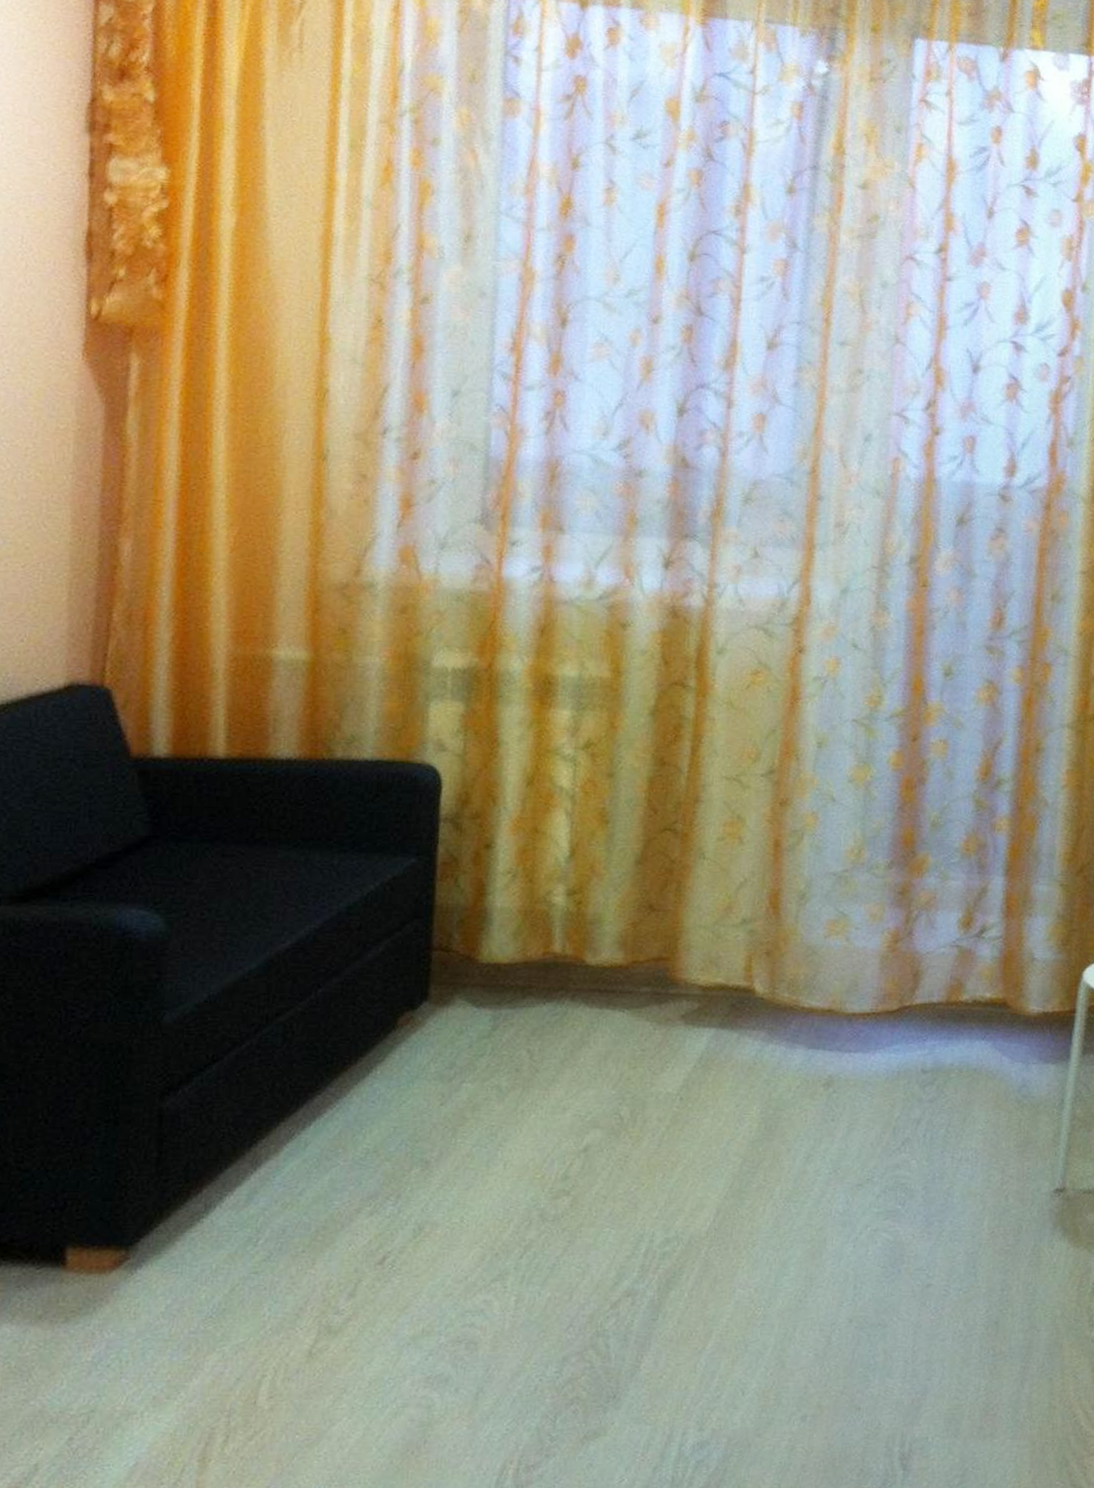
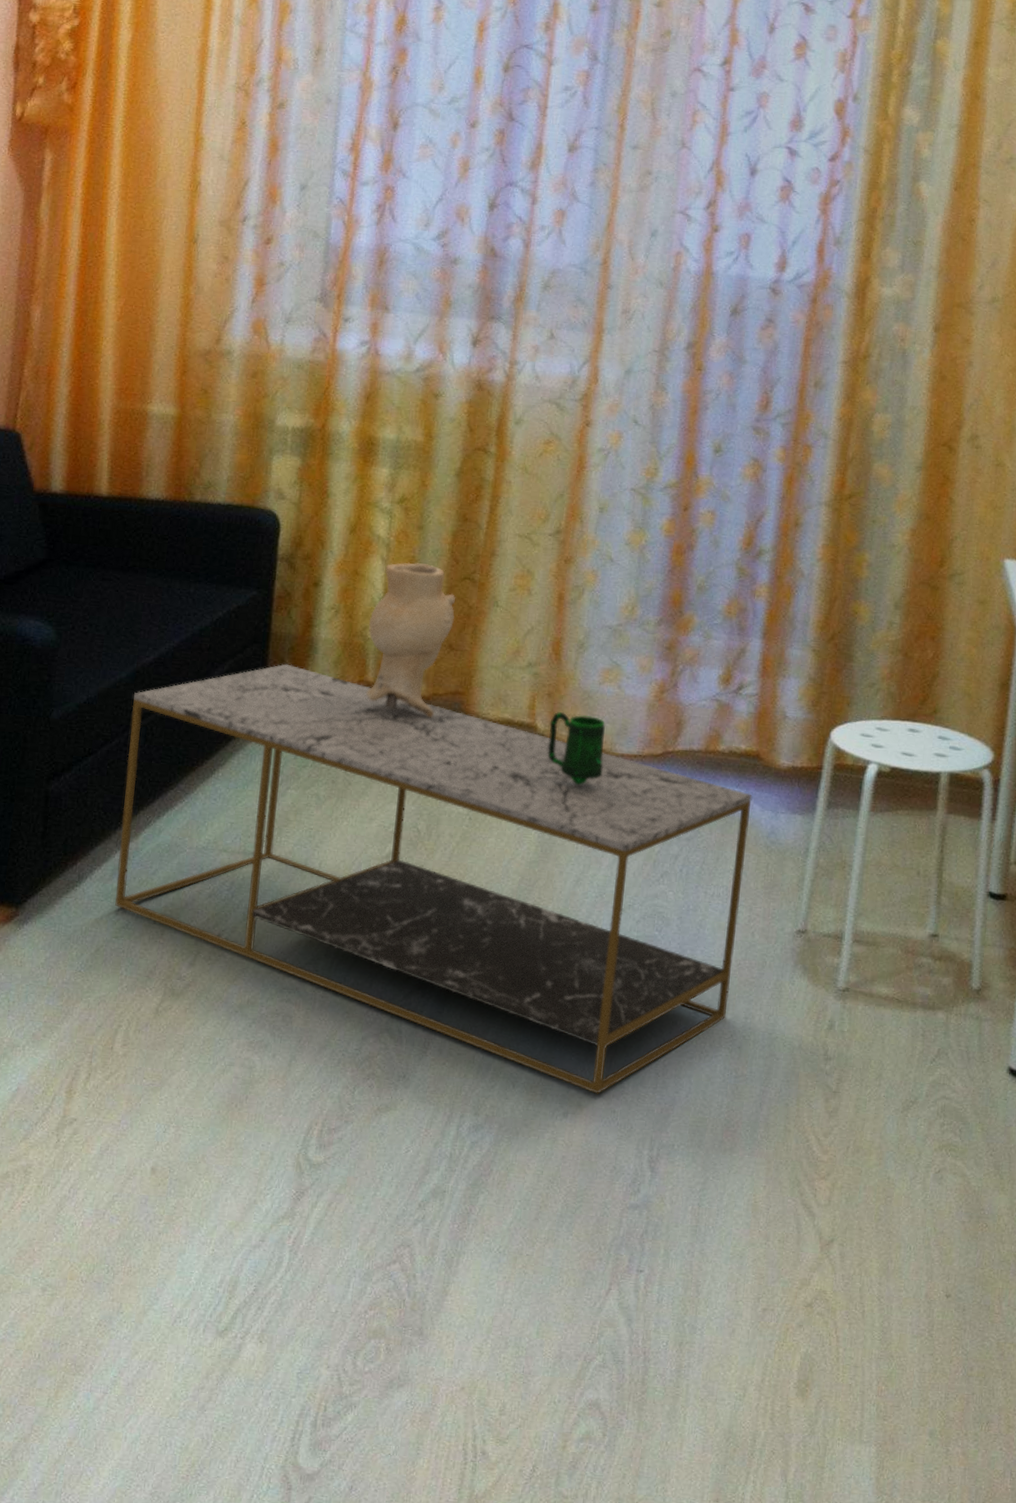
coffee table: none [253,939,1001,1391] -> present [115,664,753,1094]
decorative vase: none [553,815,656,989] -> present [366,562,456,718]
mug: none [768,971,833,1052] -> present [548,711,605,786]

